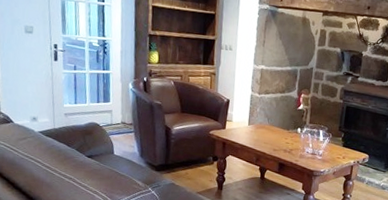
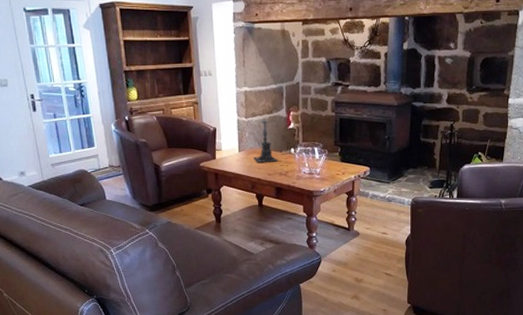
candle holder: none [261,96,285,139] -> present [253,118,278,162]

